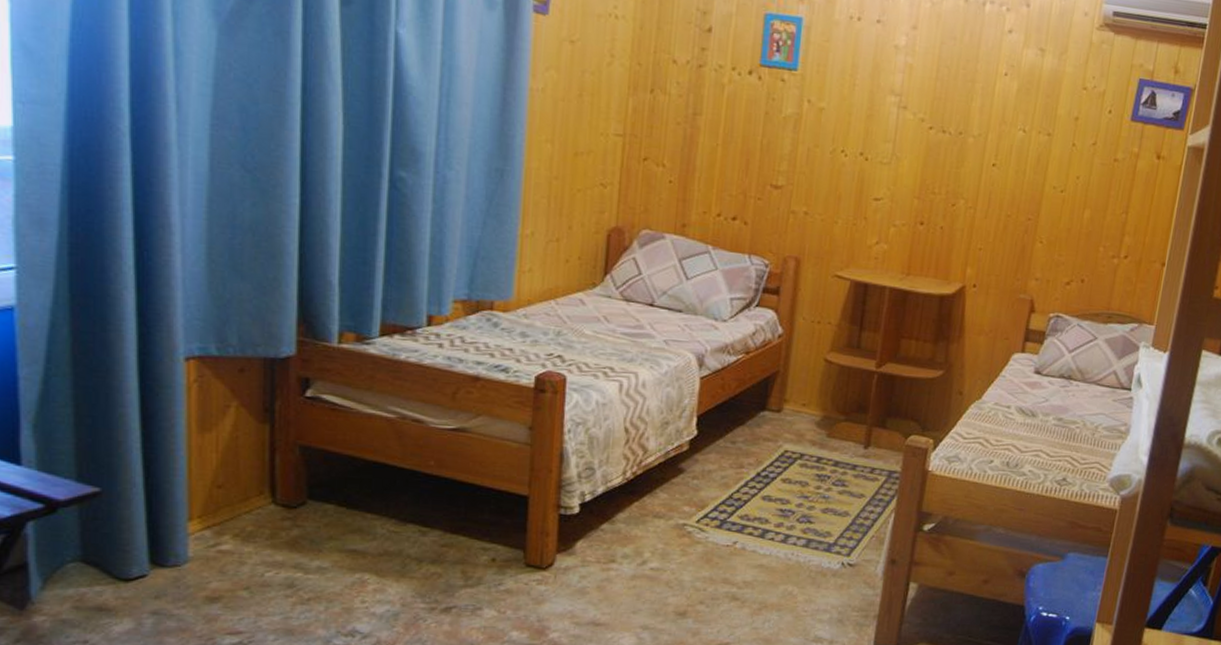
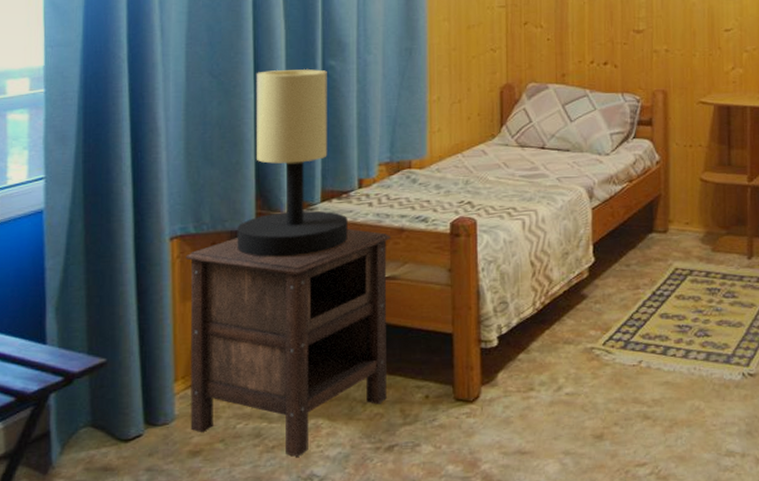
nightstand: none [205,366,464,611] -> present [185,228,391,457]
table lamp: none [271,172,412,396] -> present [237,68,348,258]

